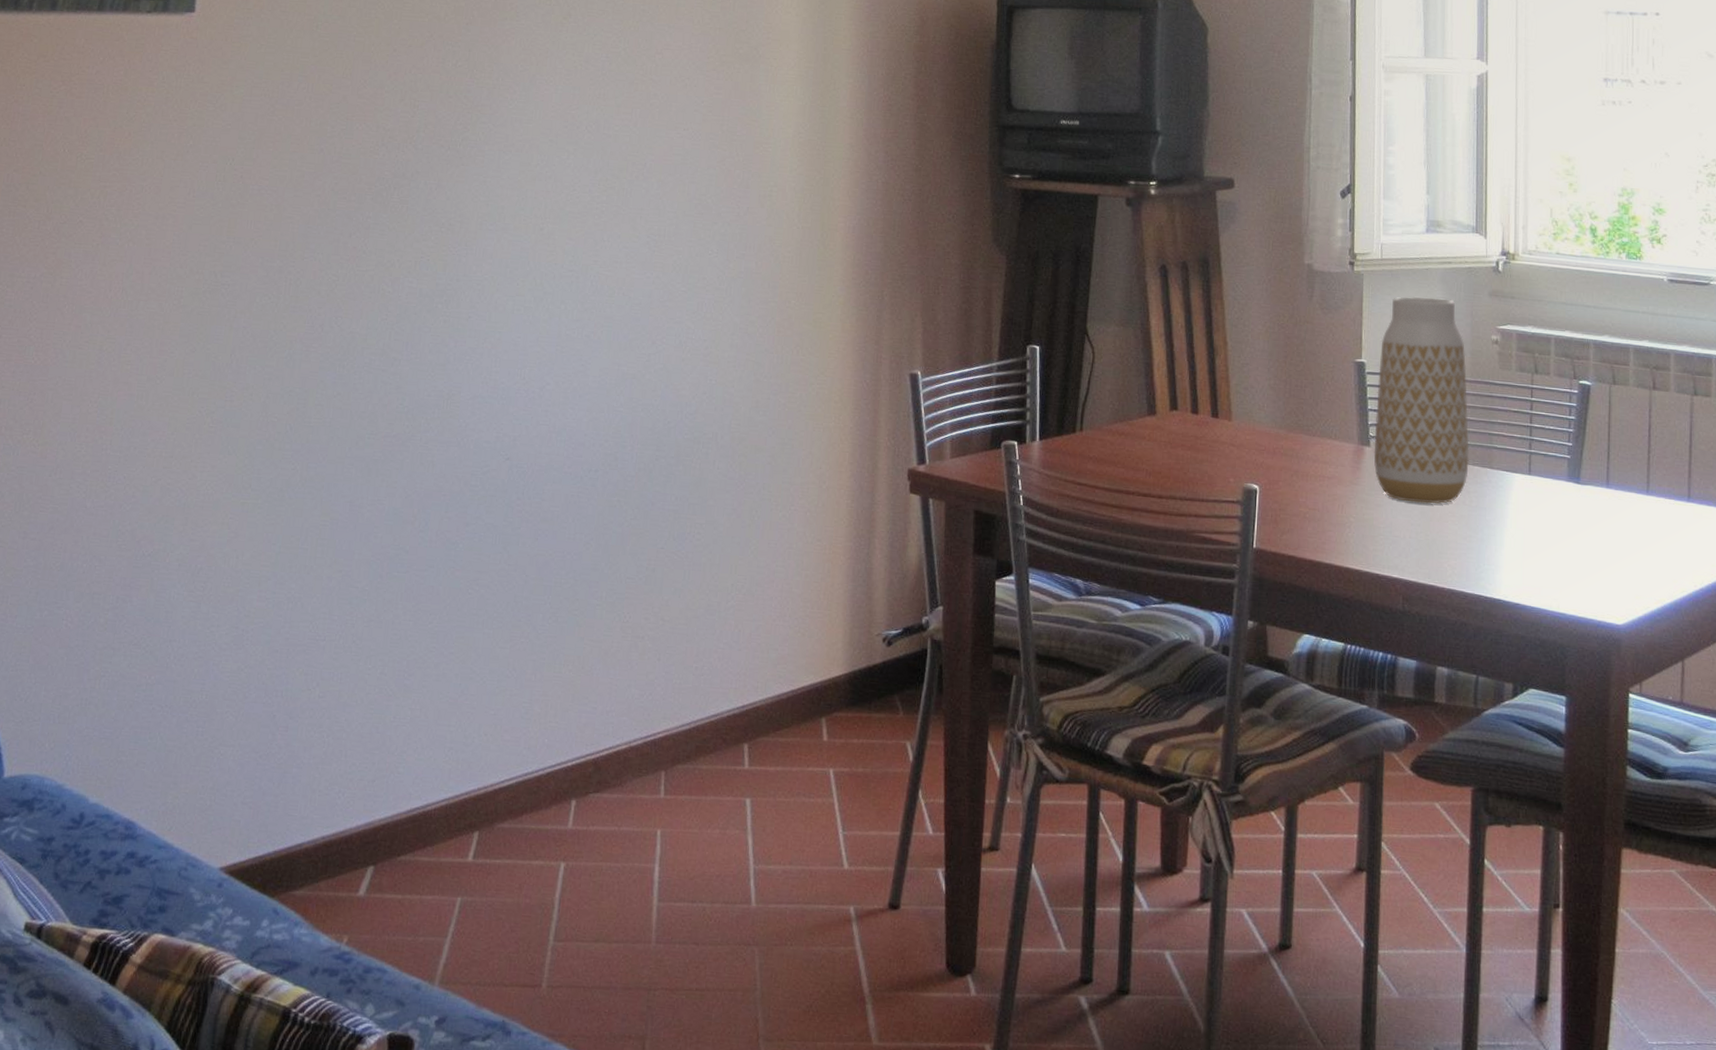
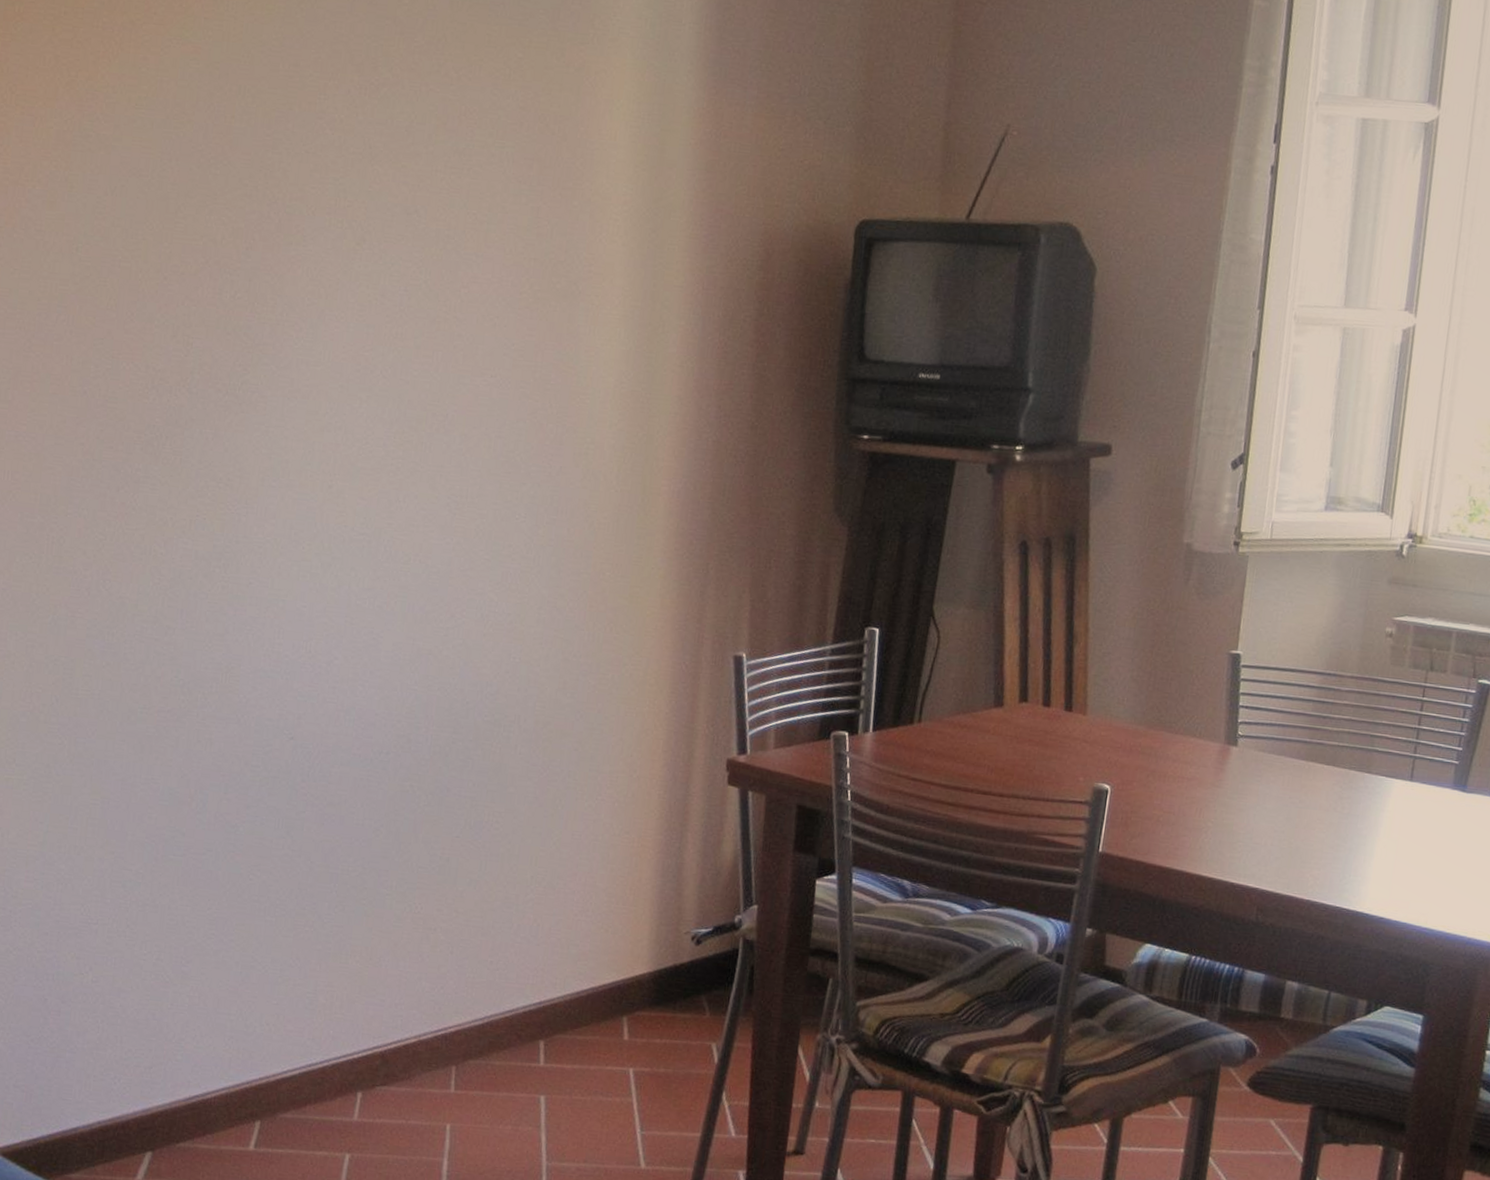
vase: present [1373,296,1470,504] -> none [1240,582,1355,810]

